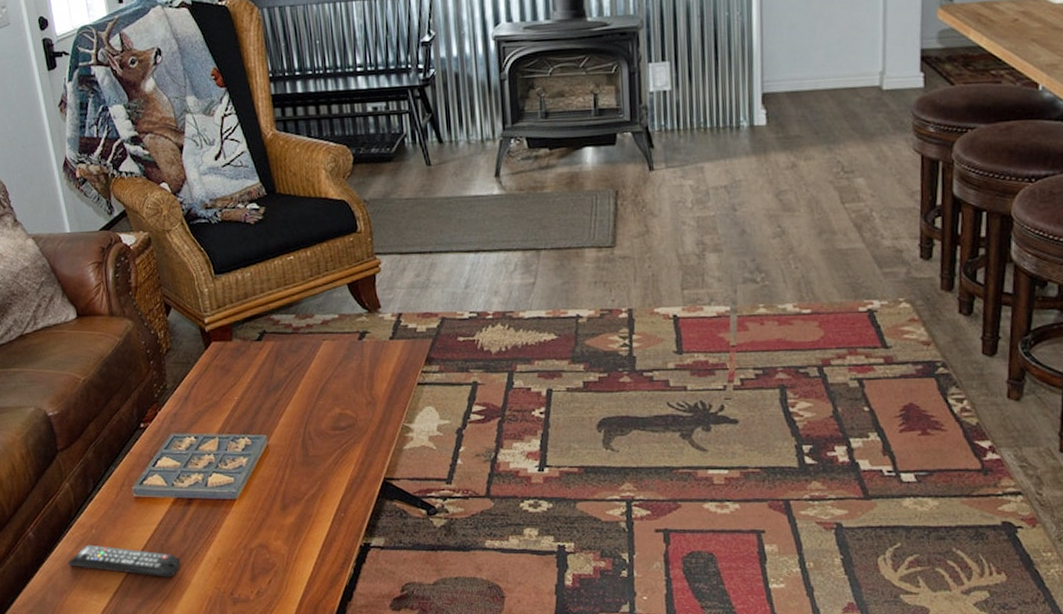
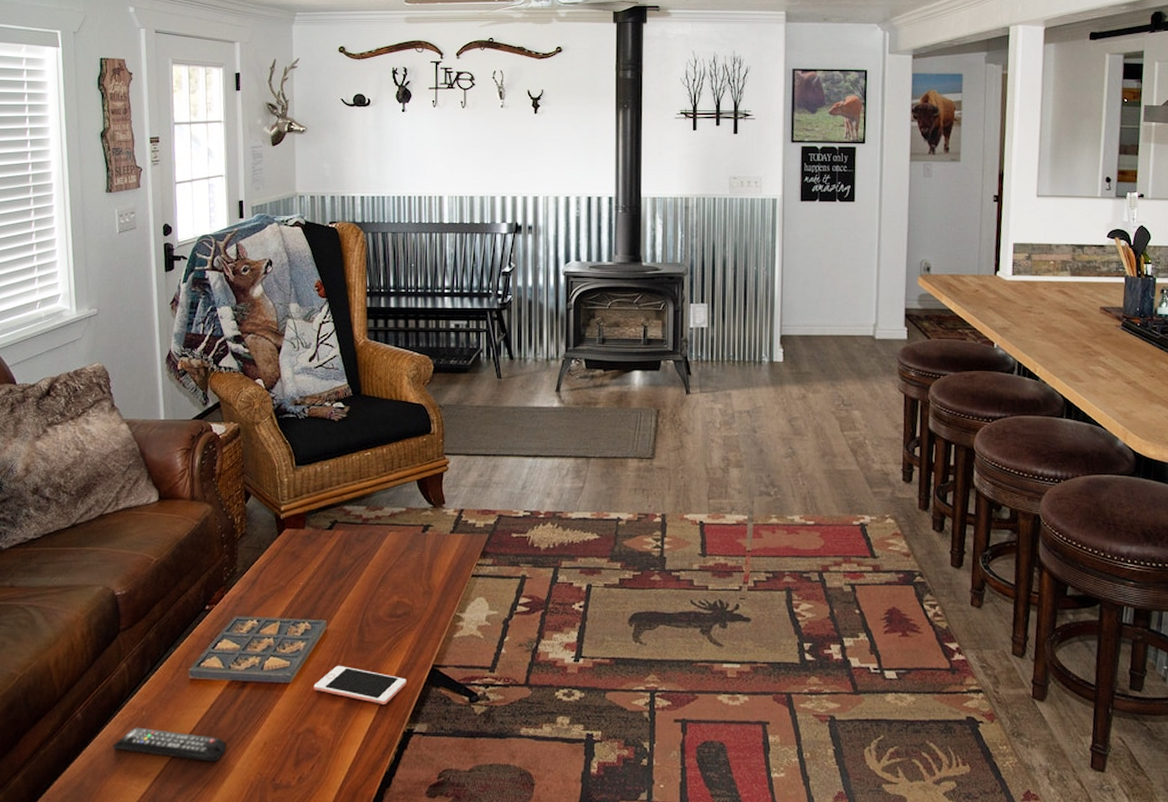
cell phone: none [261,480,358,519] -> present [313,665,407,704]

